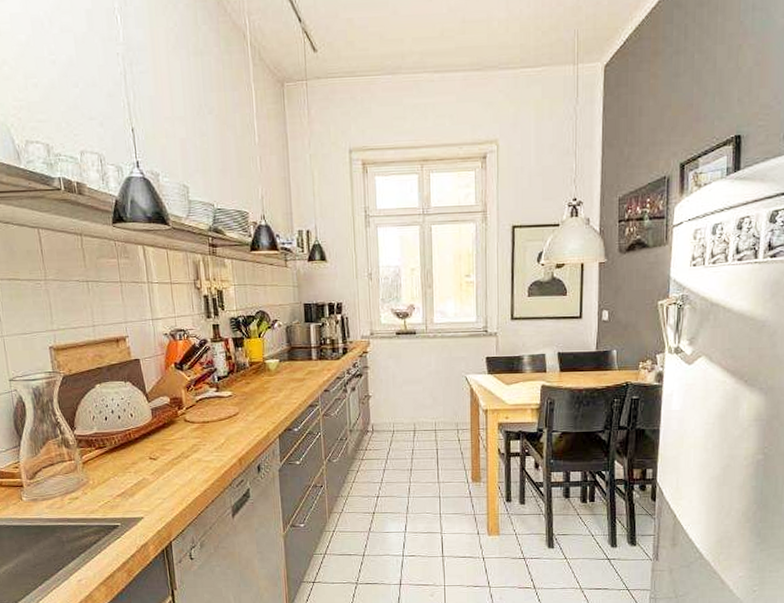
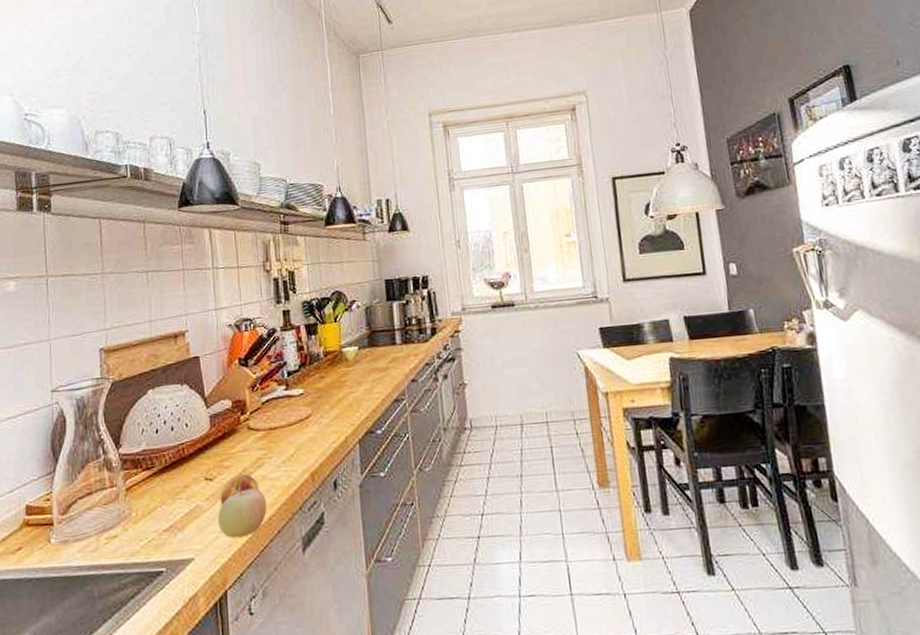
fruit: none [162,466,202,504] -> present [218,487,267,539]
fruit: none [163,456,196,479] -> present [220,474,260,505]

